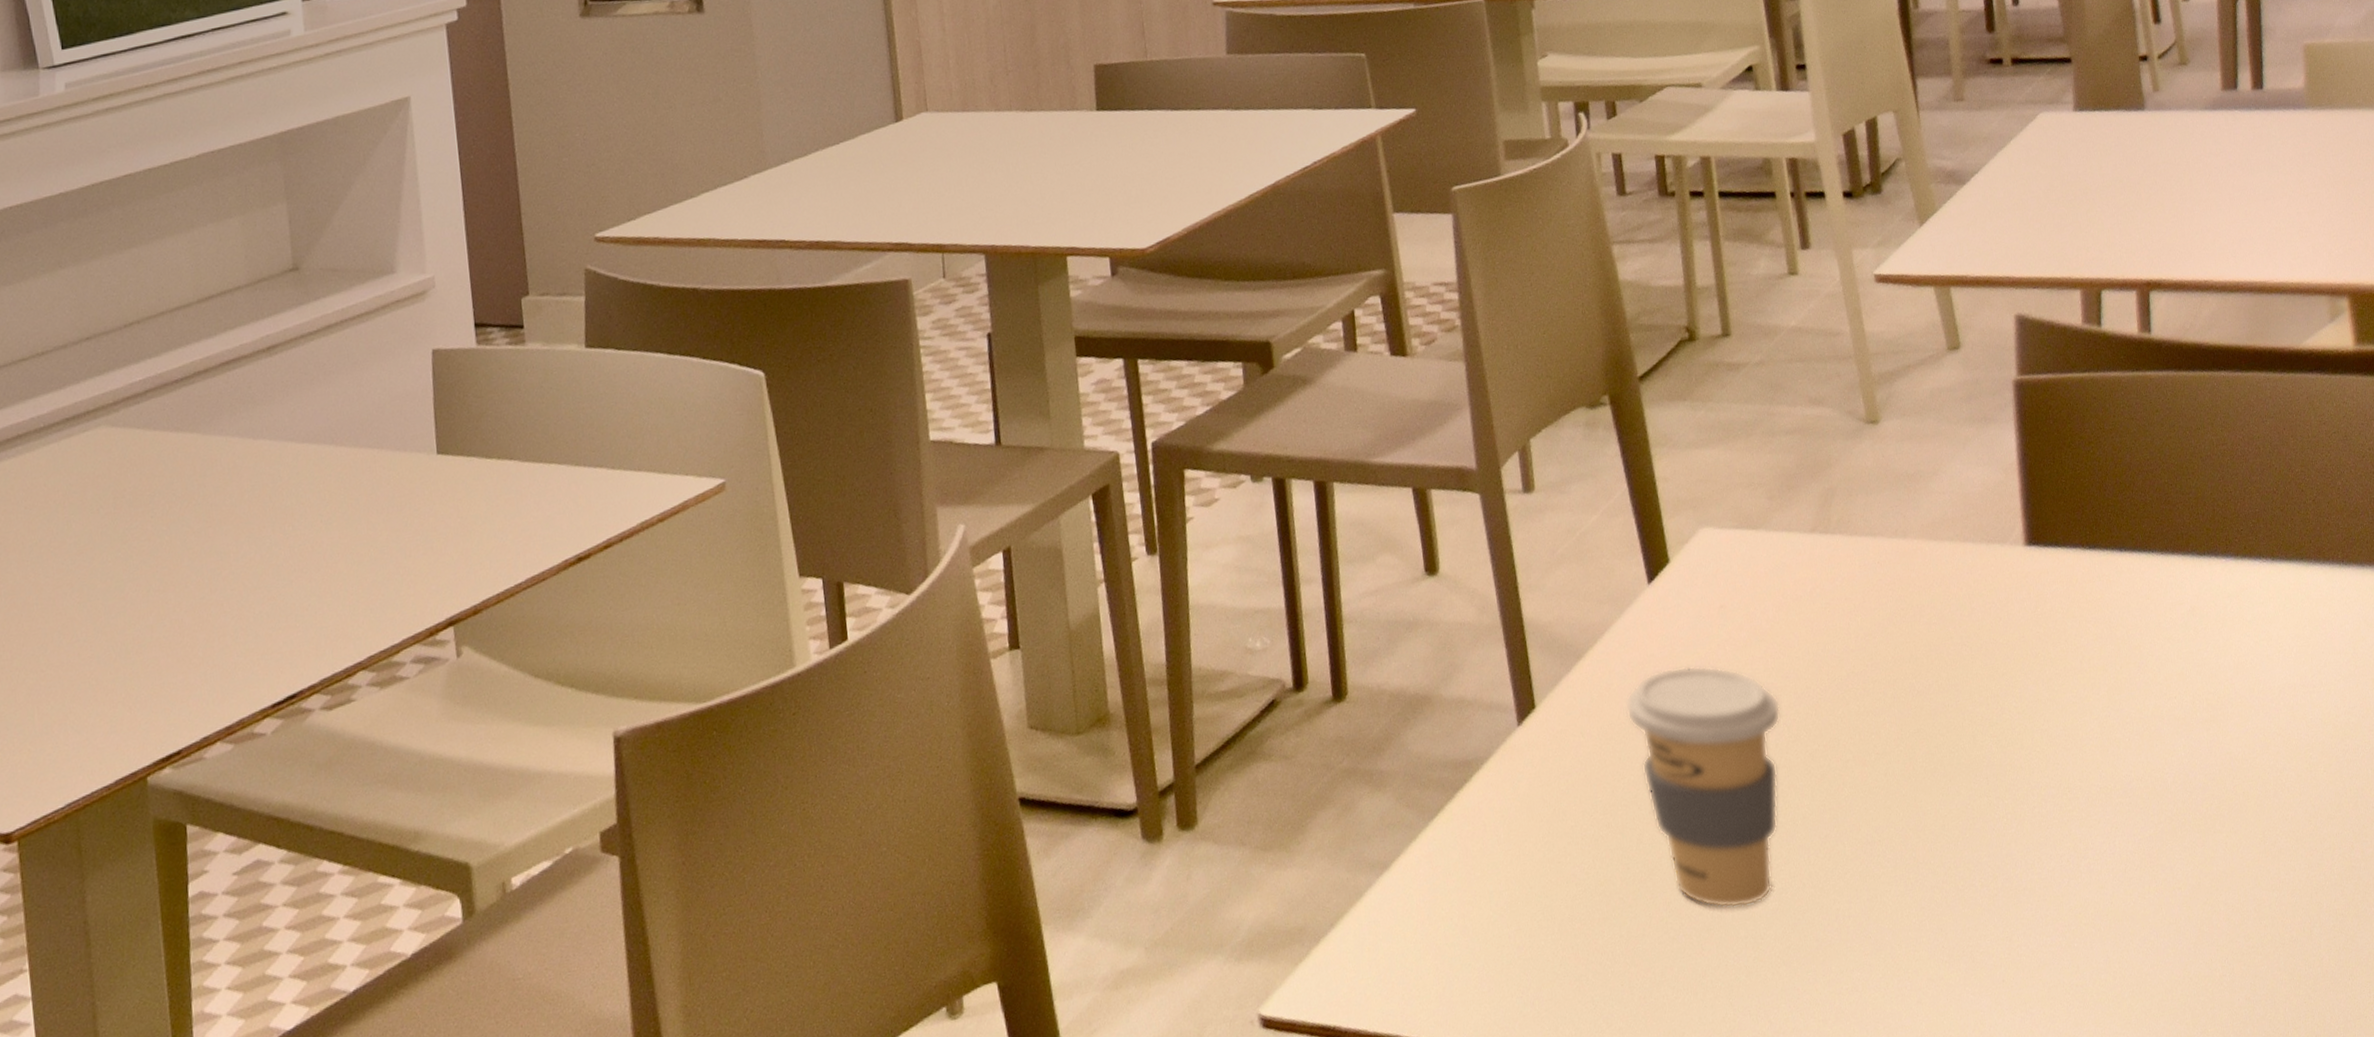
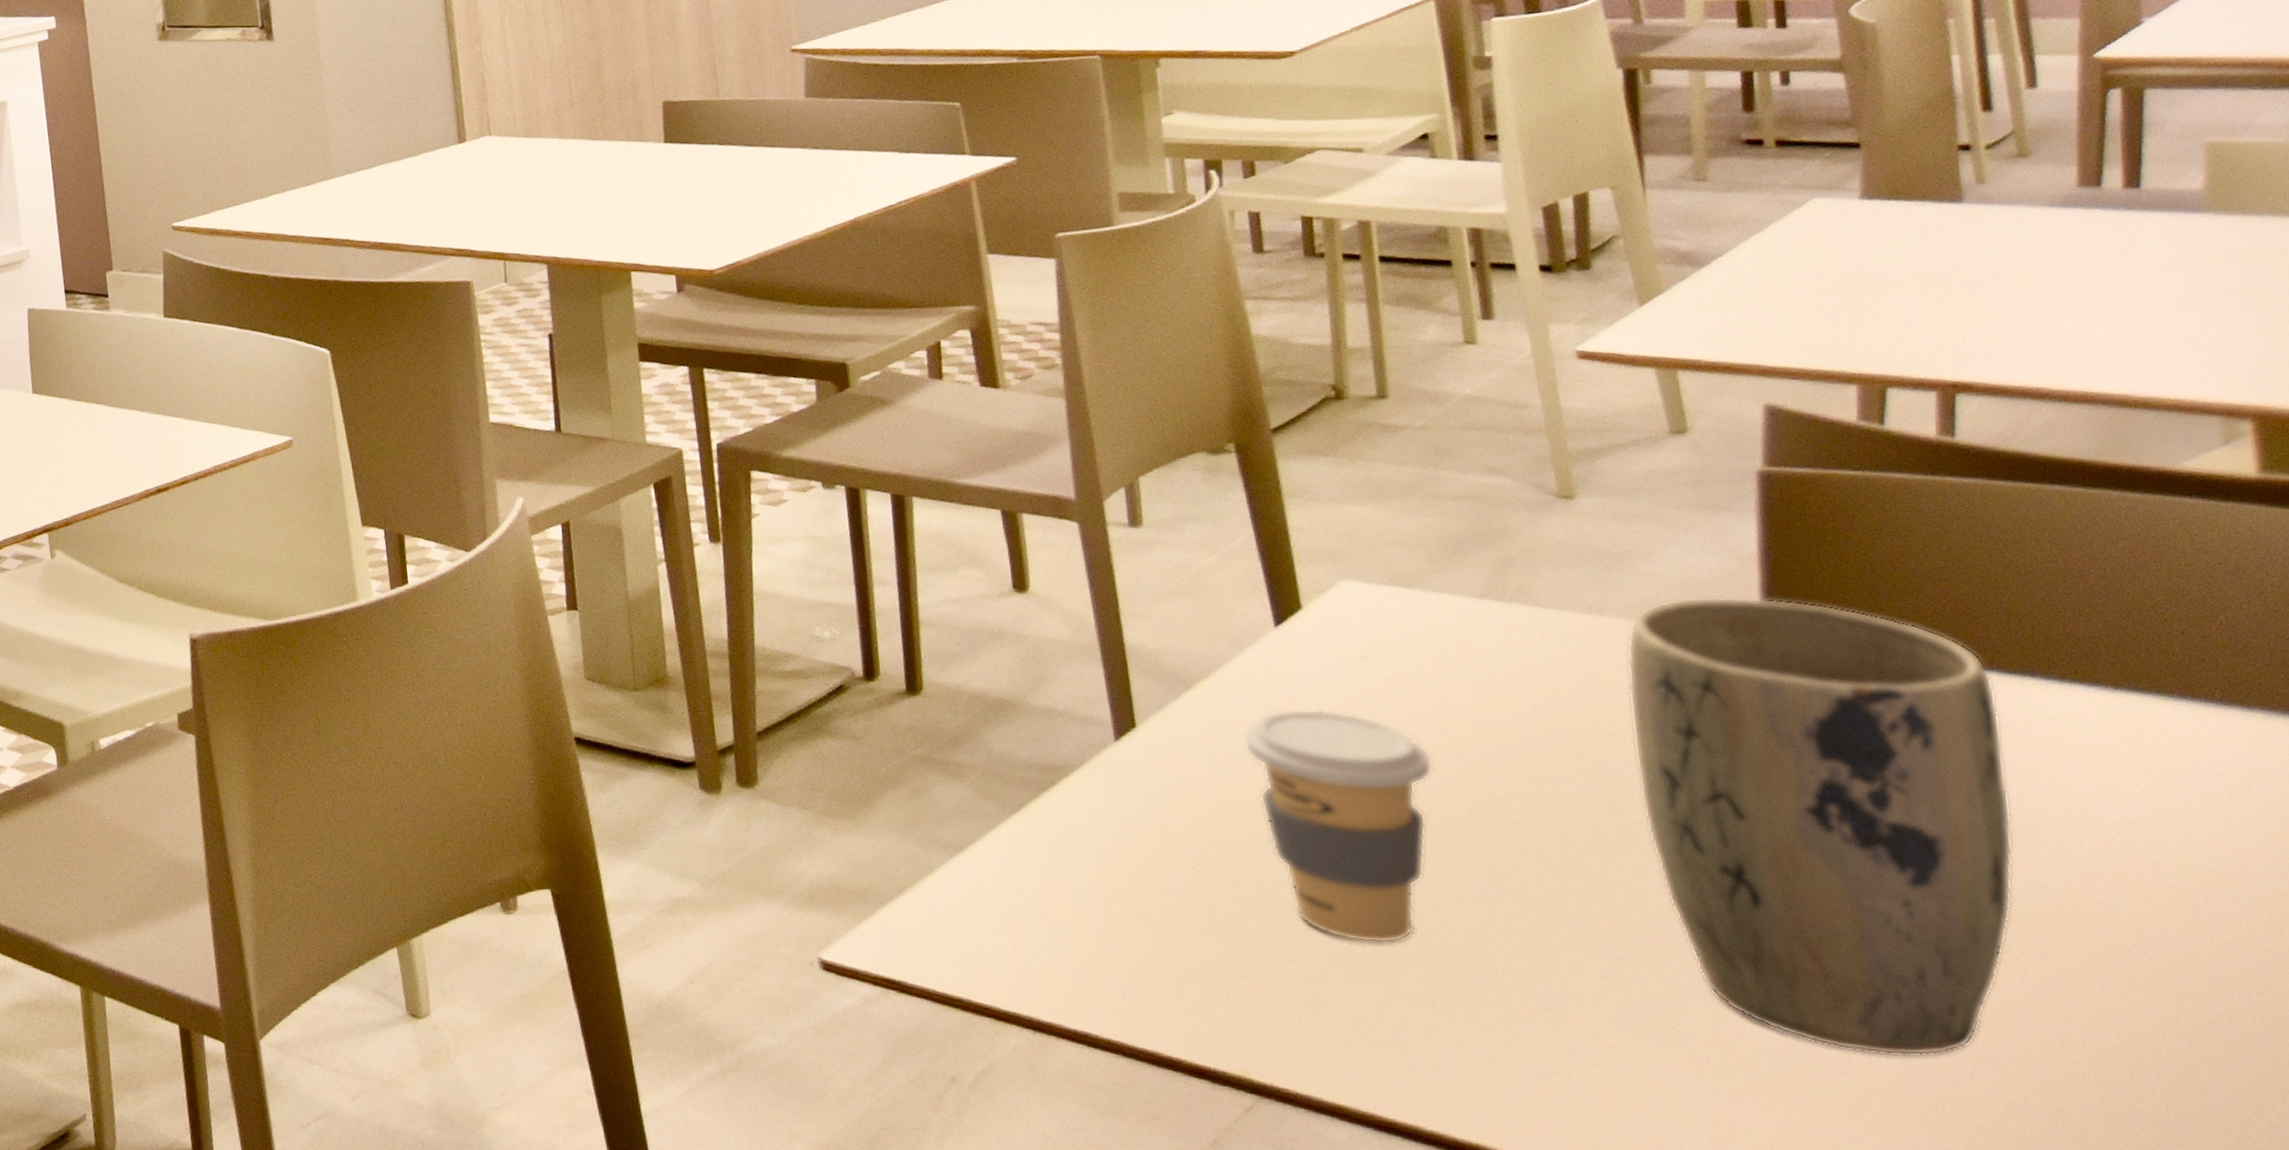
plant pot: none [1925,504,2214,947] -> present [1627,596,2013,1056]

